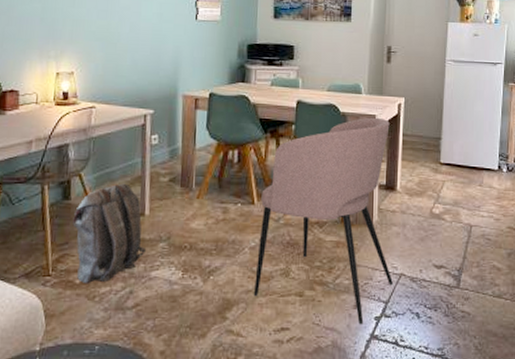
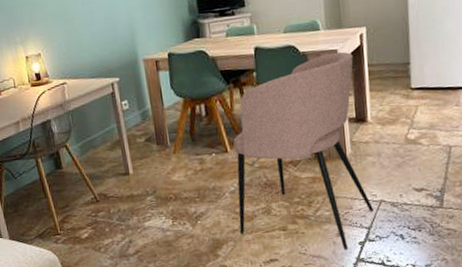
backpack: present [72,183,146,284] -> none [68,148,136,239]

